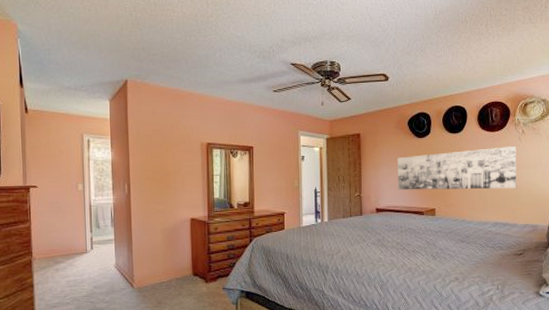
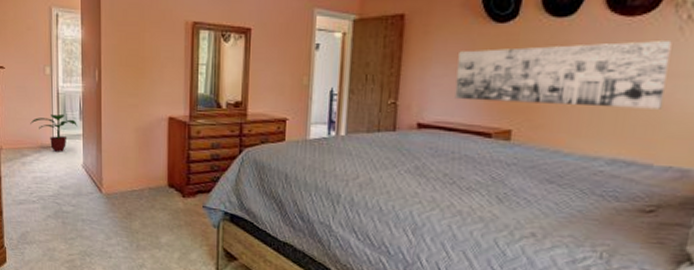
potted plant: none [63,223,109,257] -> present [30,113,77,152]

